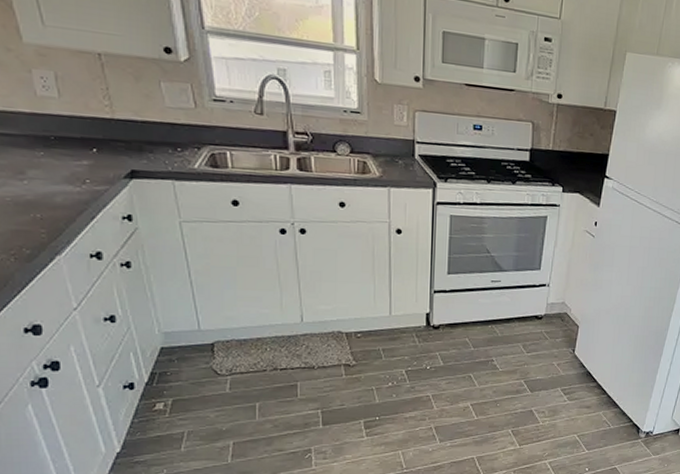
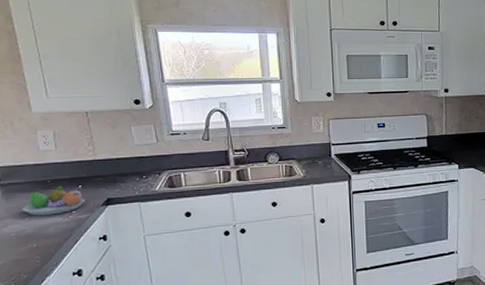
fruit bowl: none [17,145,102,181] -> present [21,185,85,216]

